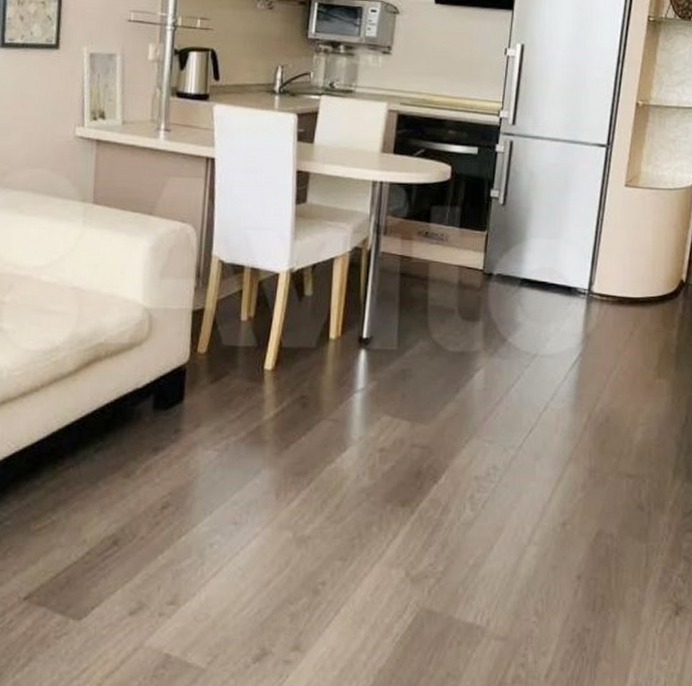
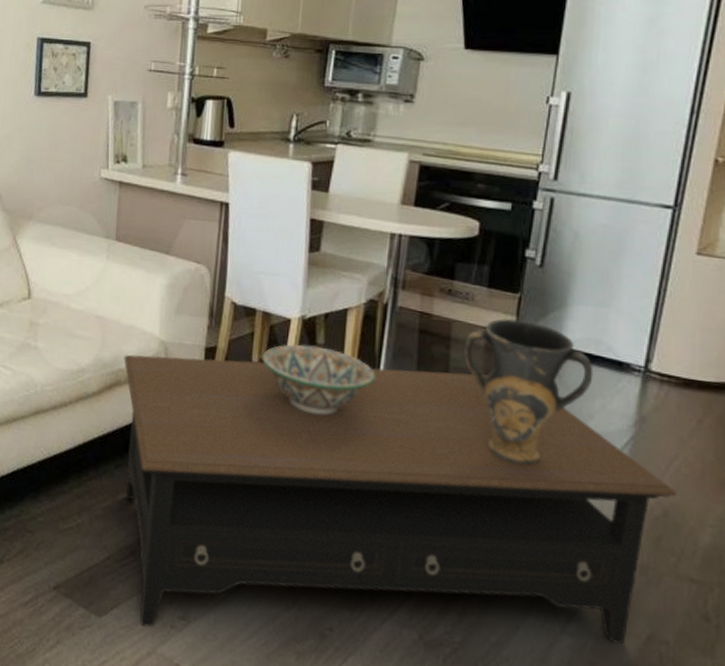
coffee table: none [103,310,616,620] -> present [124,354,677,644]
decorative bowl: none [250,298,361,367] -> present [261,343,376,415]
vase: none [439,255,549,391] -> present [462,318,594,465]

